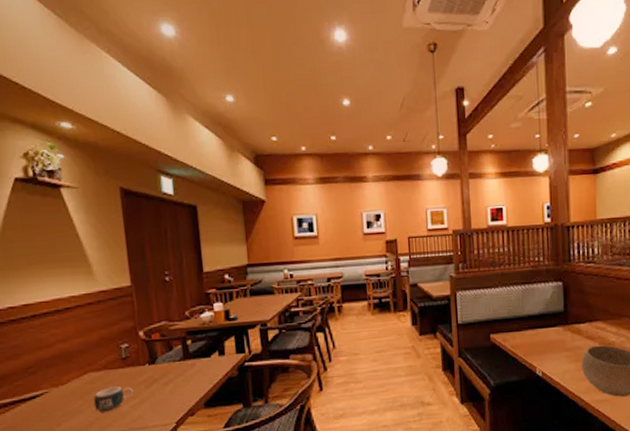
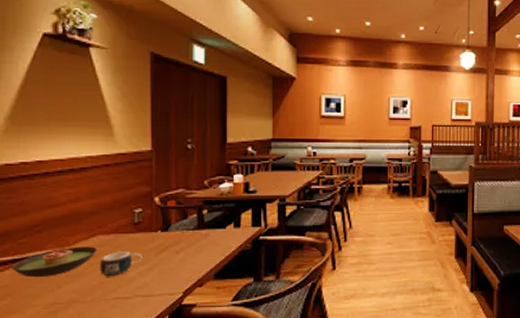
soup bowl: none [11,384,90,418] -> present [11,246,98,278]

